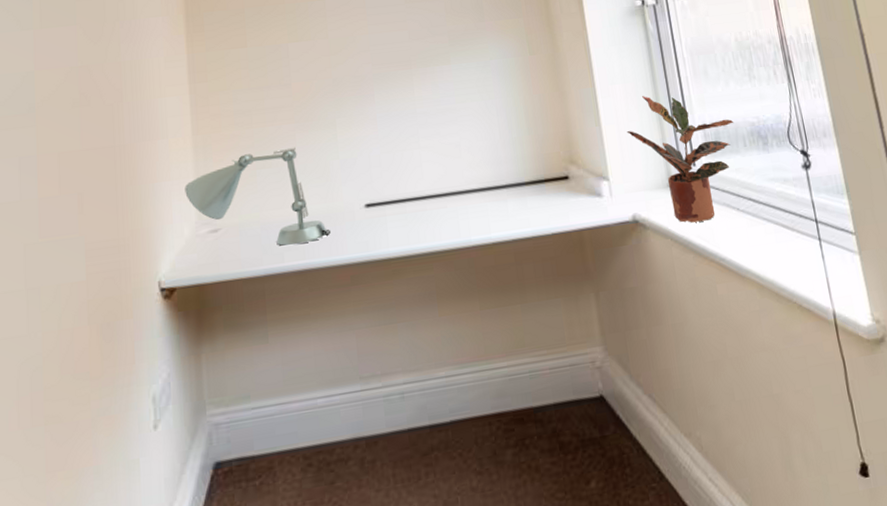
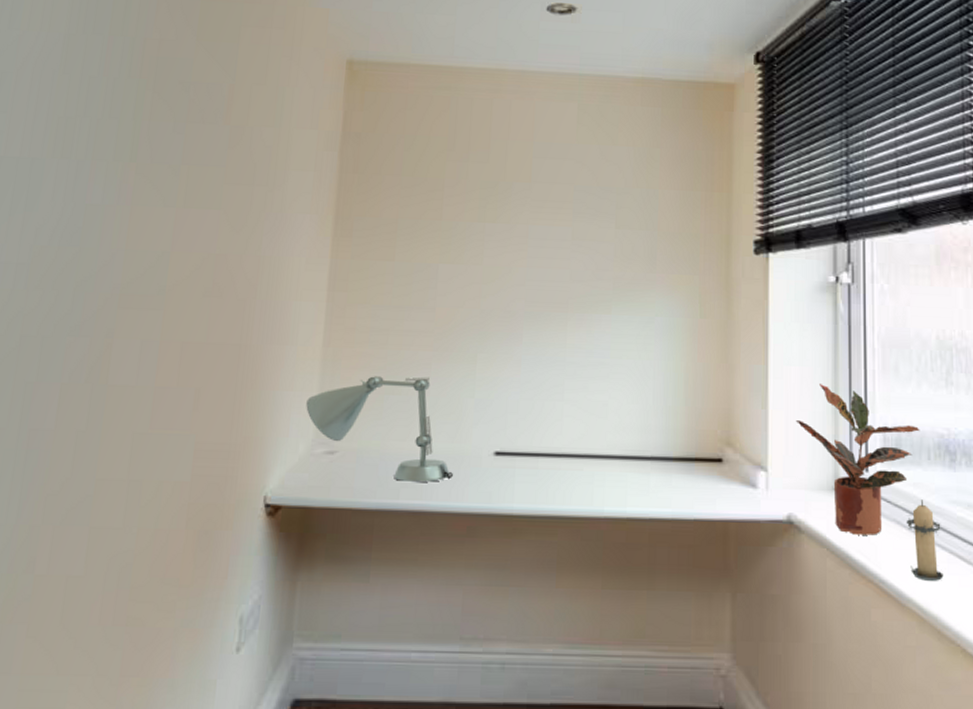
candle: none [734,182,773,253] -> present [906,500,943,582]

